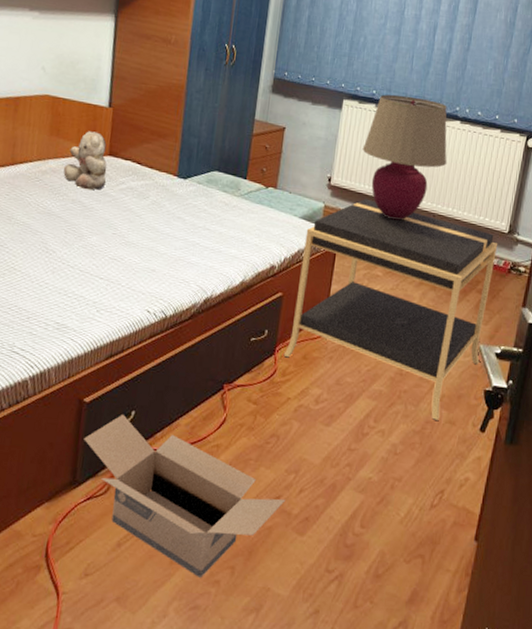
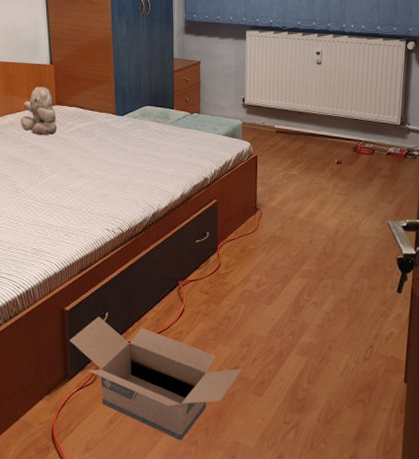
nightstand: present [283,198,498,420] -> none [224,112,393,288]
table lamp: present [362,94,447,220] -> none [267,20,341,126]

